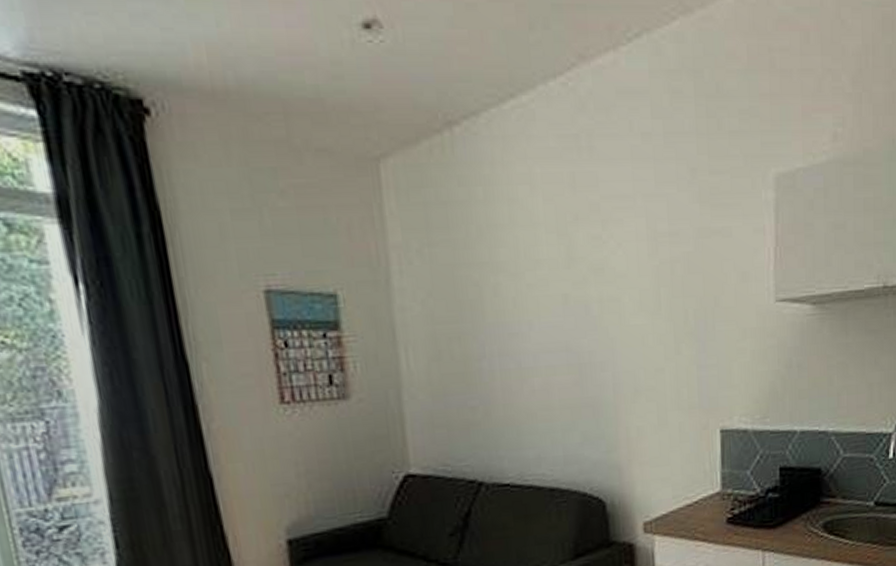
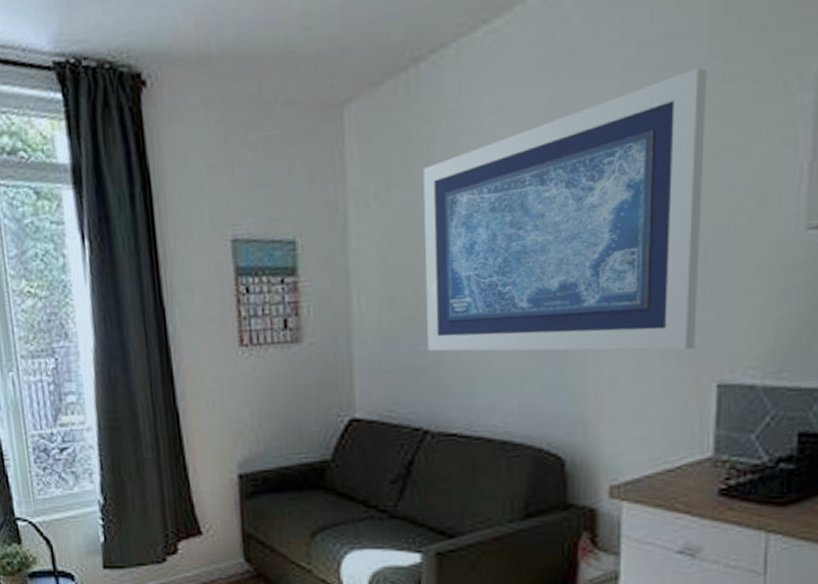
wall art: none [462,160,702,406] -> present [422,67,708,352]

